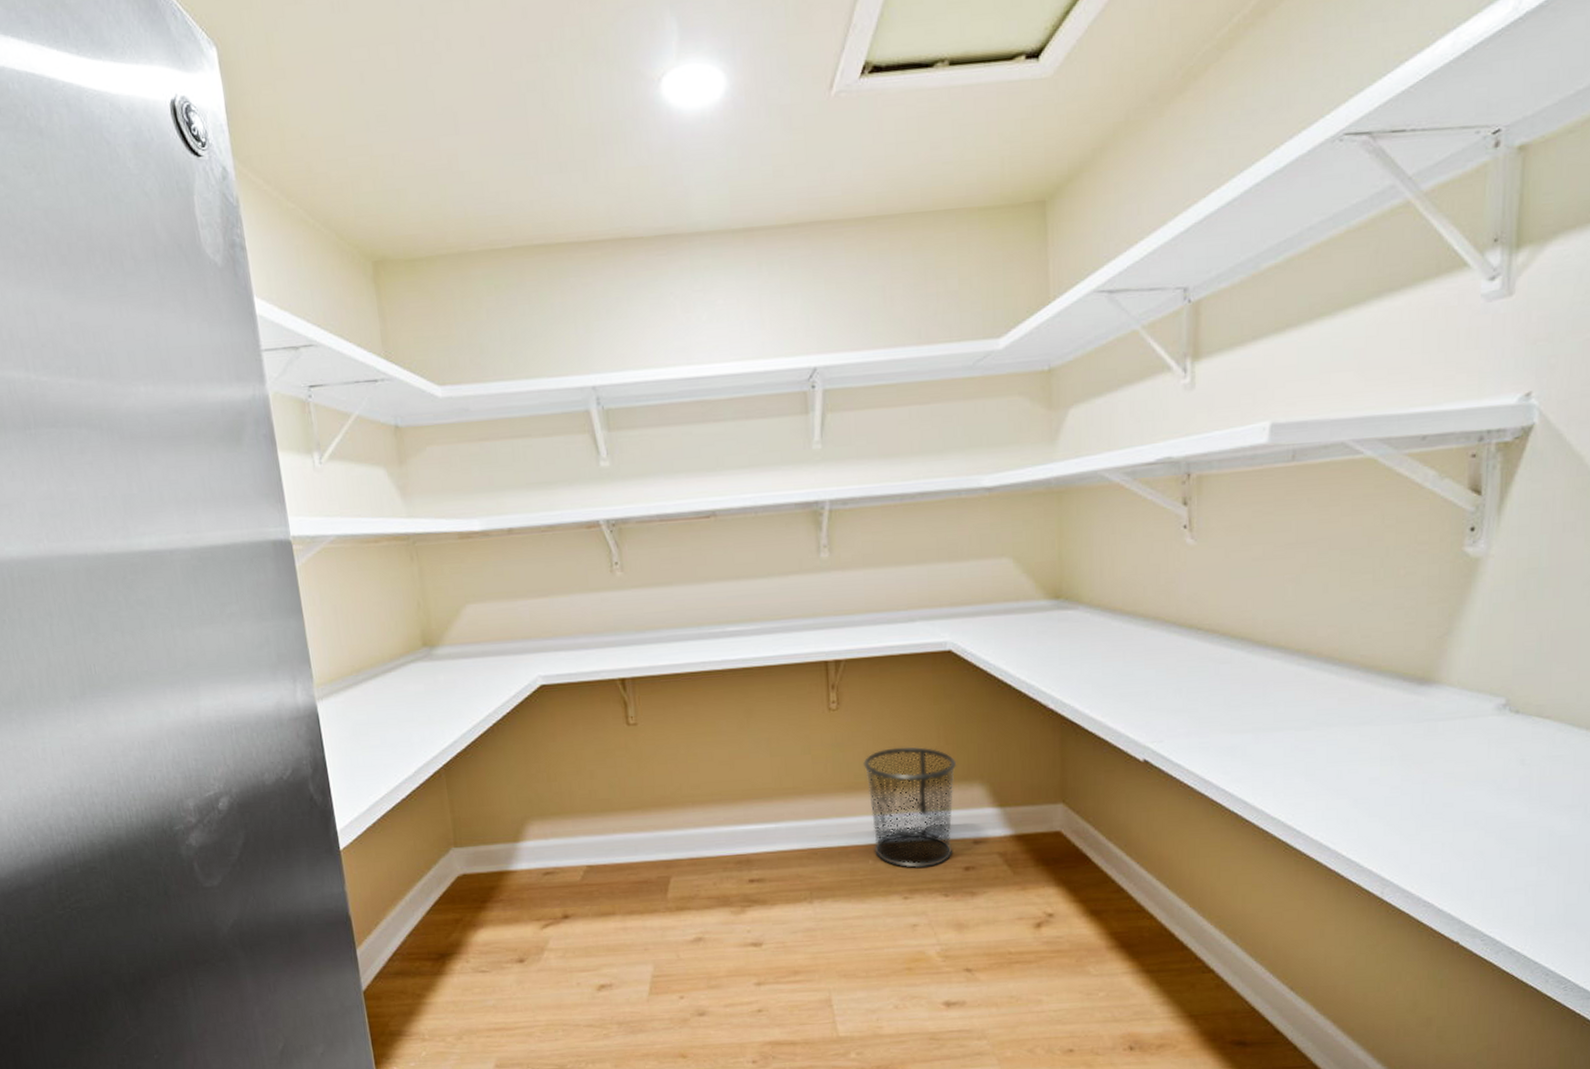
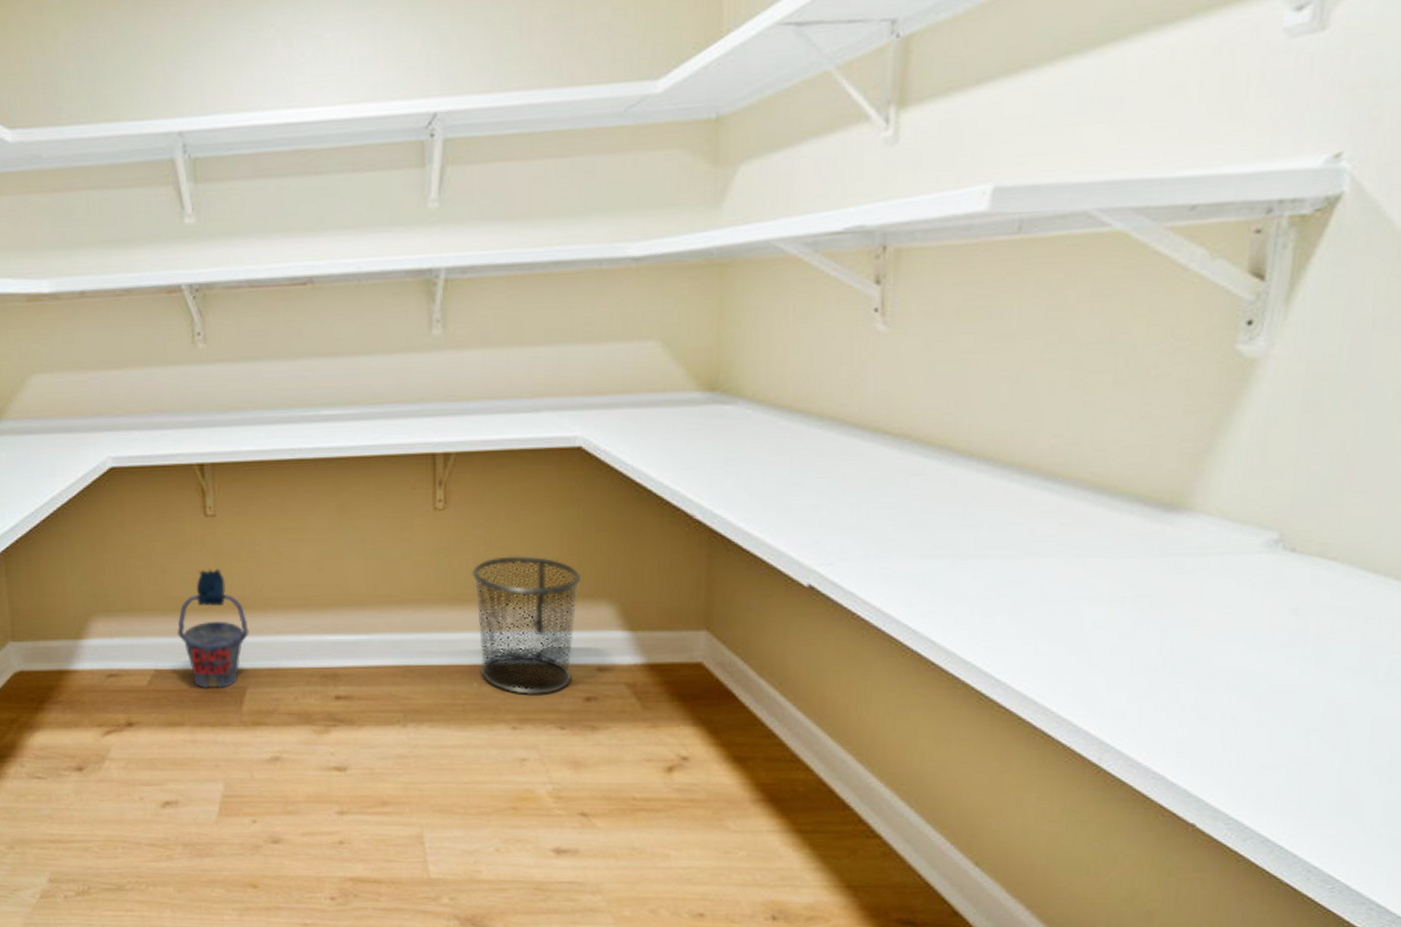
bucket: none [605,771,671,880] -> present [176,568,249,689]

